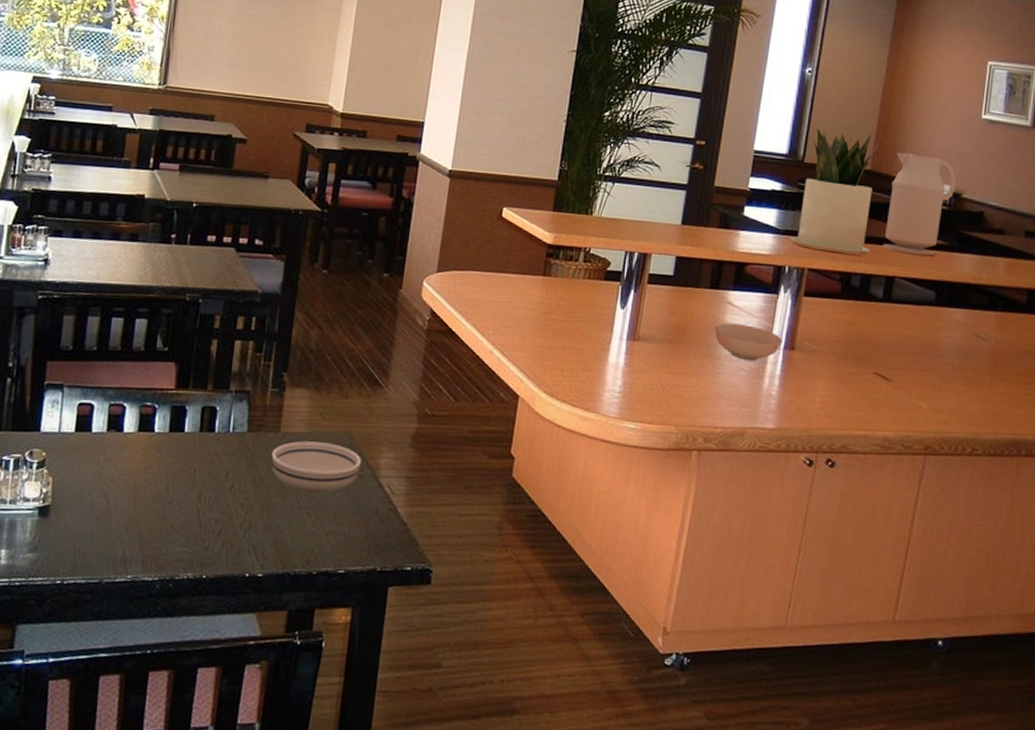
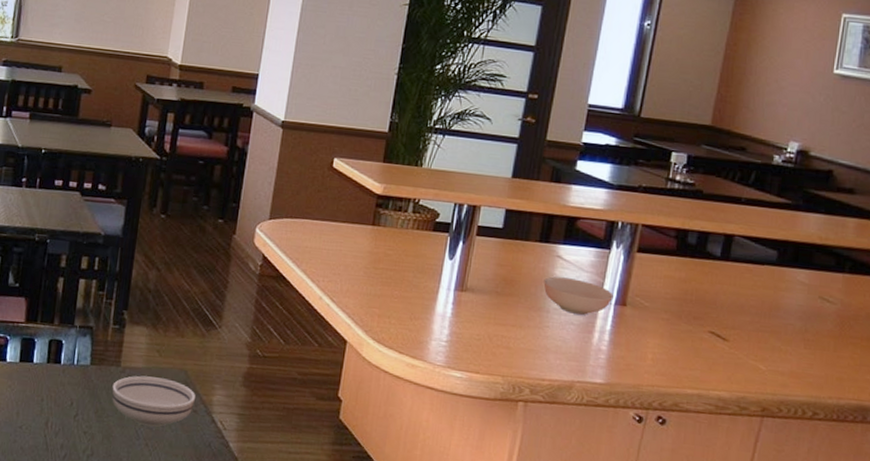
planter: present [790,129,878,257] -> none [623,83,720,214]
water jug: present [882,152,957,258] -> none [722,107,804,216]

